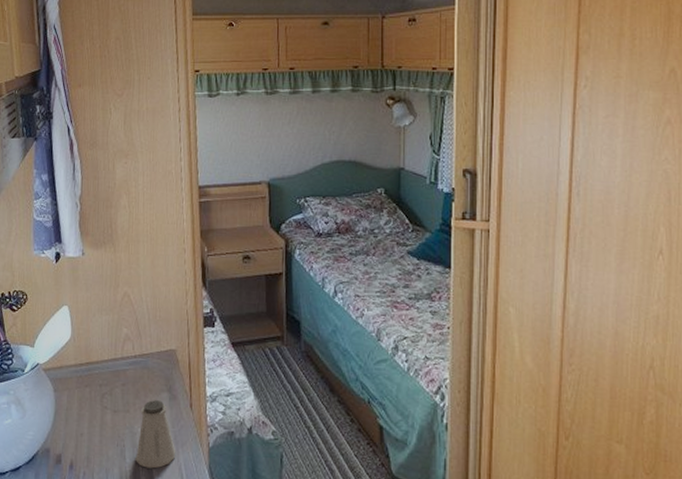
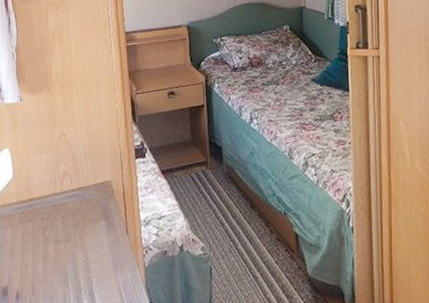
saltshaker: present [136,400,176,469] -> none [78,228,115,292]

